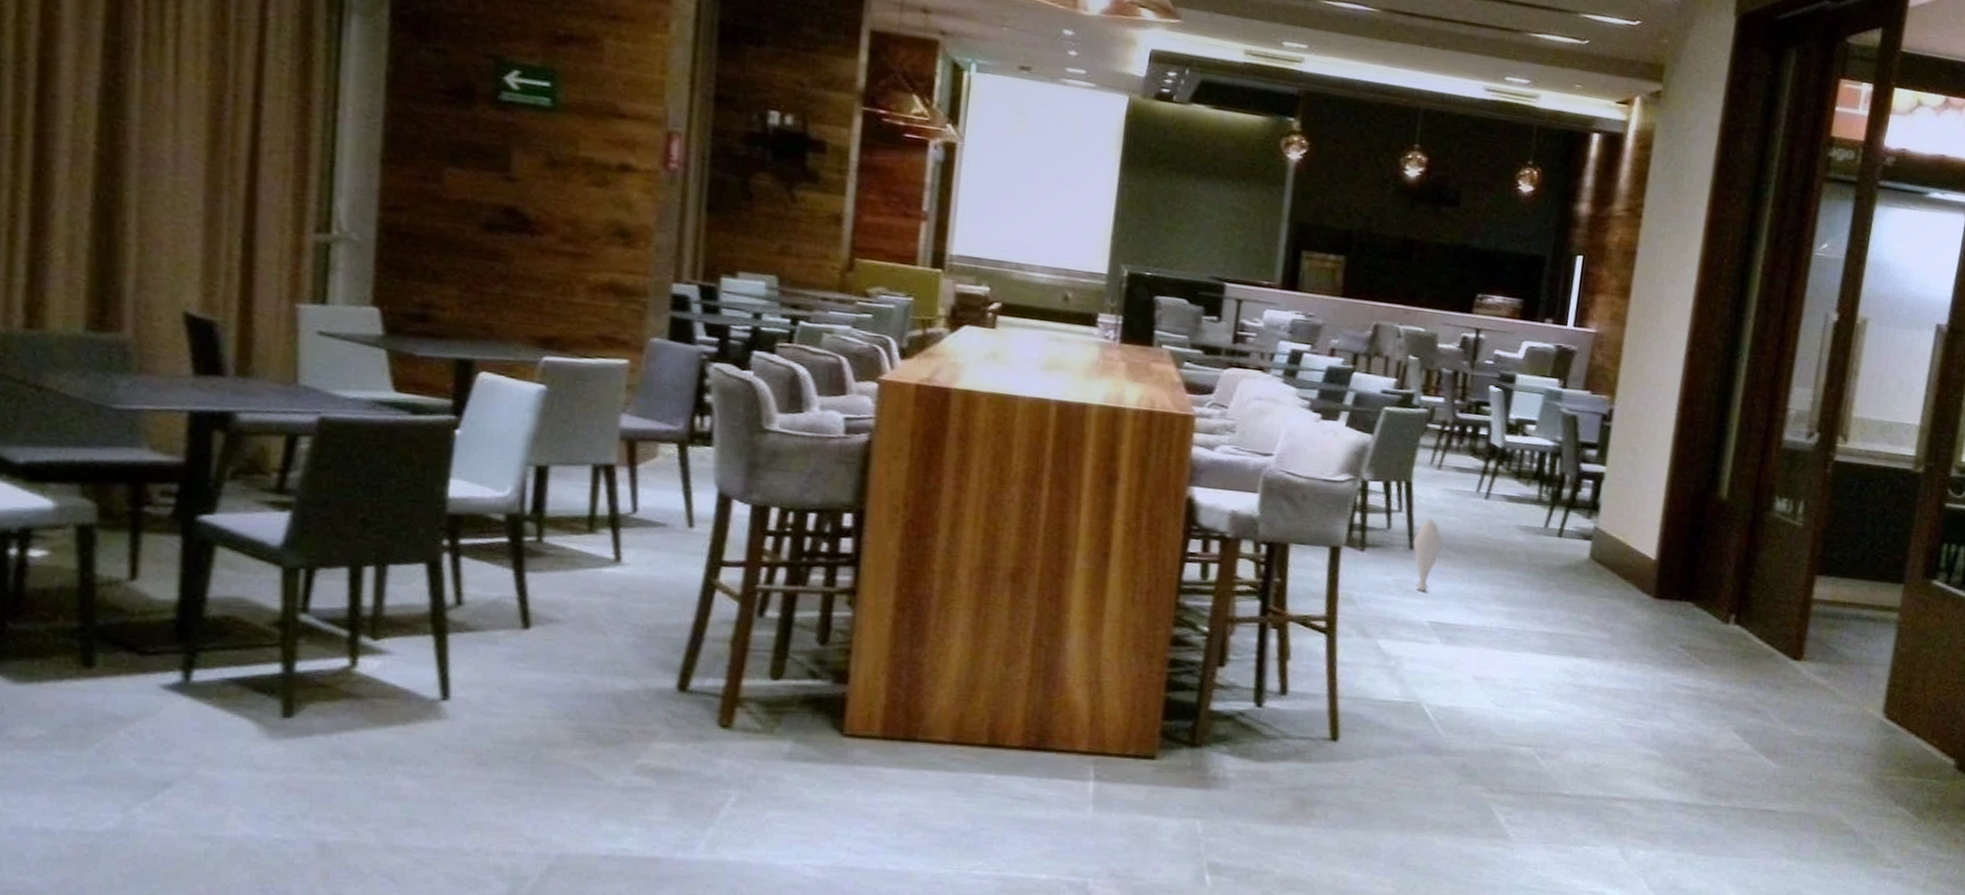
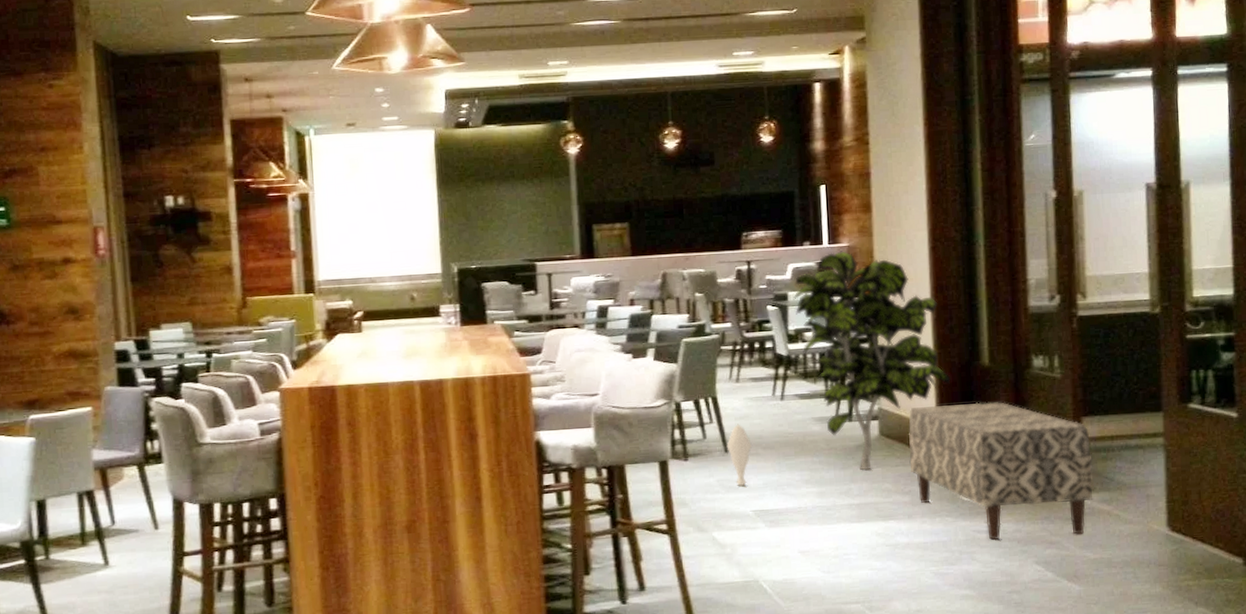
indoor plant: none [1519,336,1684,597] -> present [793,251,951,471]
bench: none [1617,533,1821,707] -> present [908,402,1093,541]

